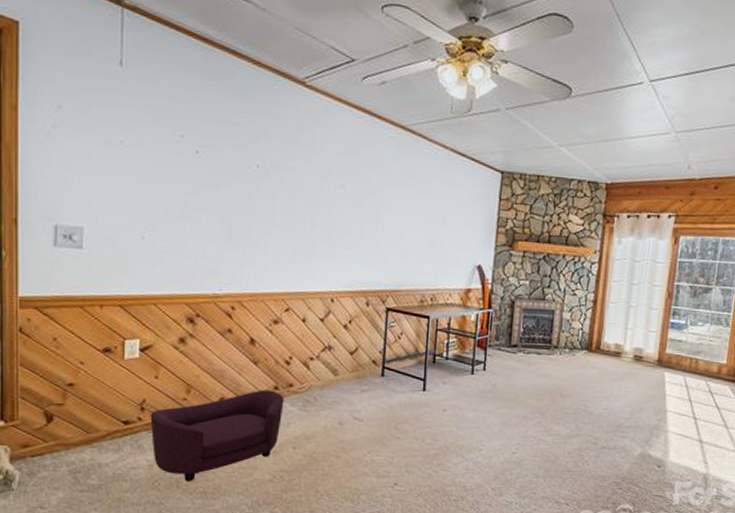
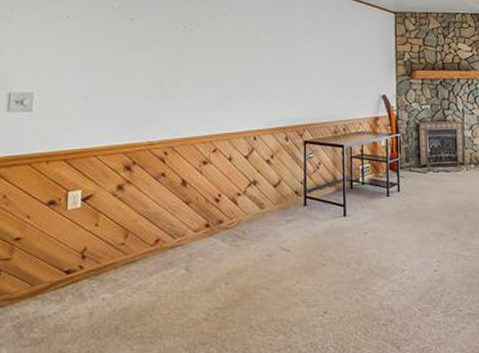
dog bed: present [150,389,284,481] -> none [90,228,215,327]

